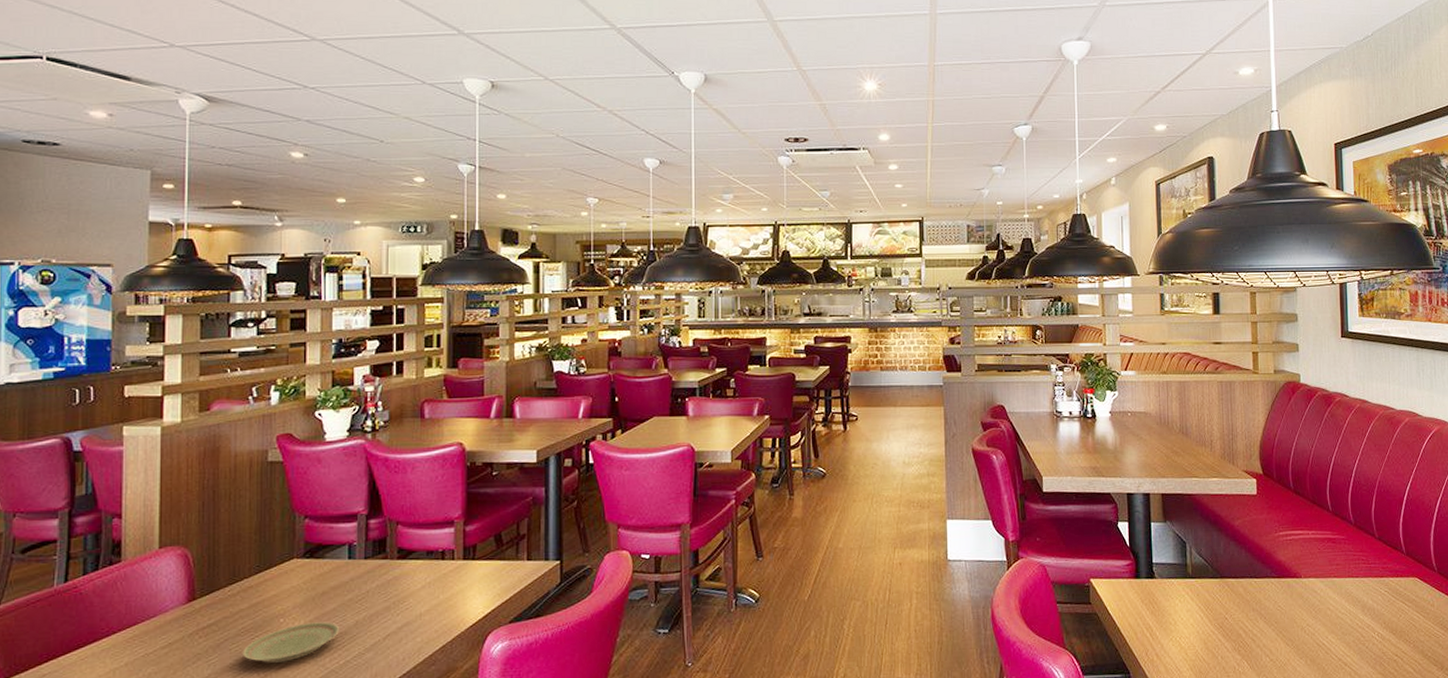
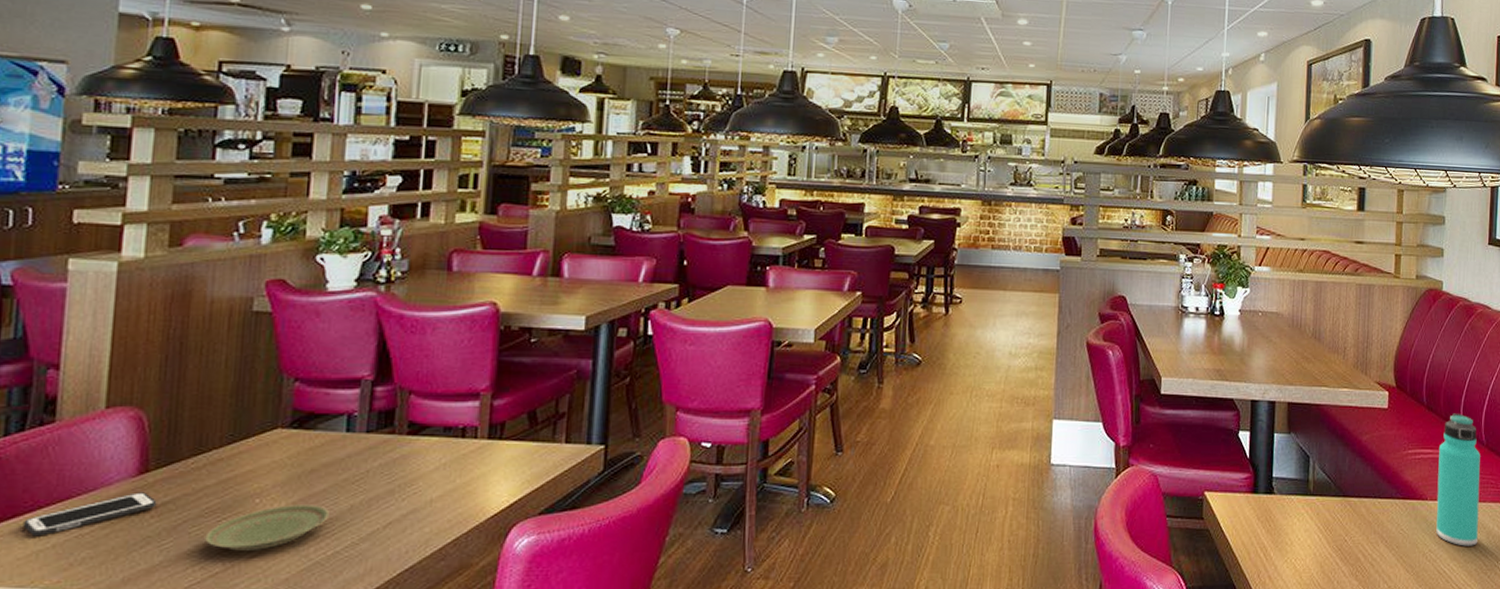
cell phone: none [102,617,203,657] -> present [23,492,157,537]
thermos bottle: none [1309,495,1354,620] -> present [1436,413,1481,546]

